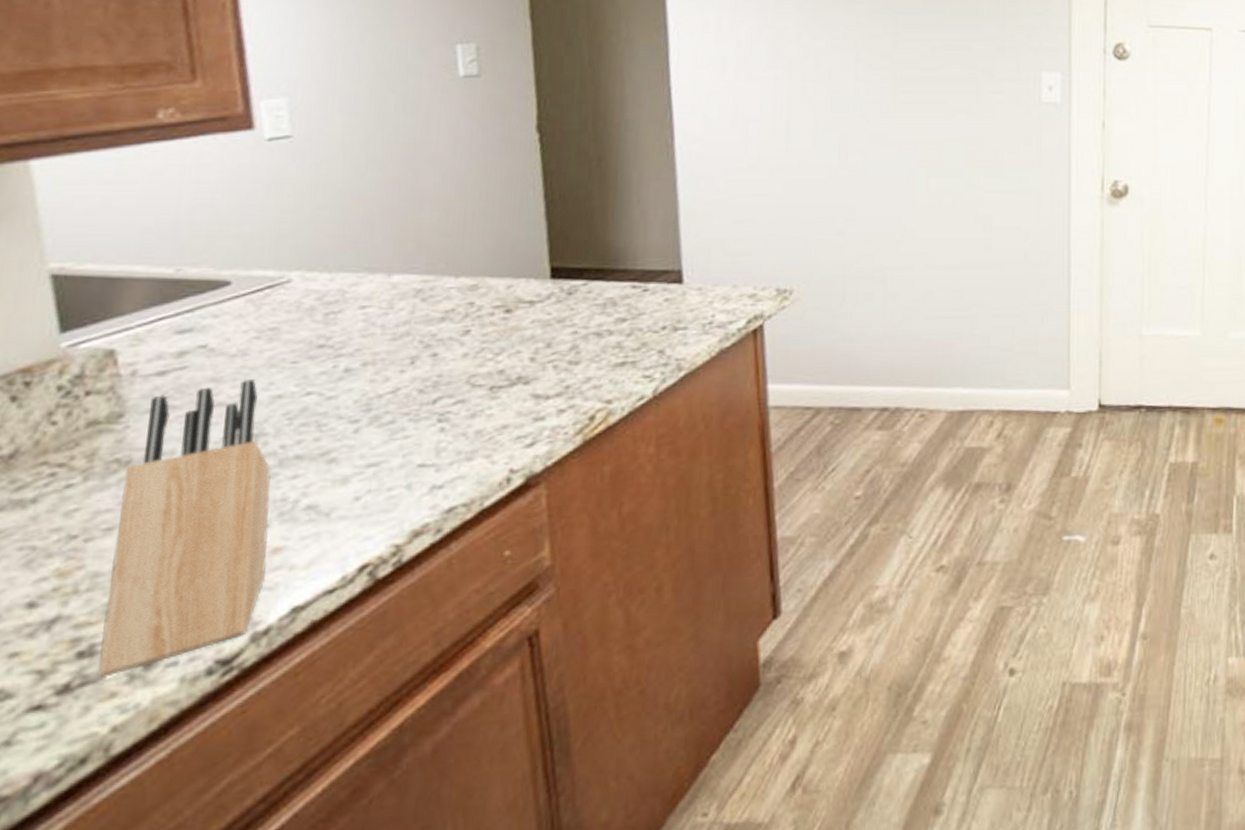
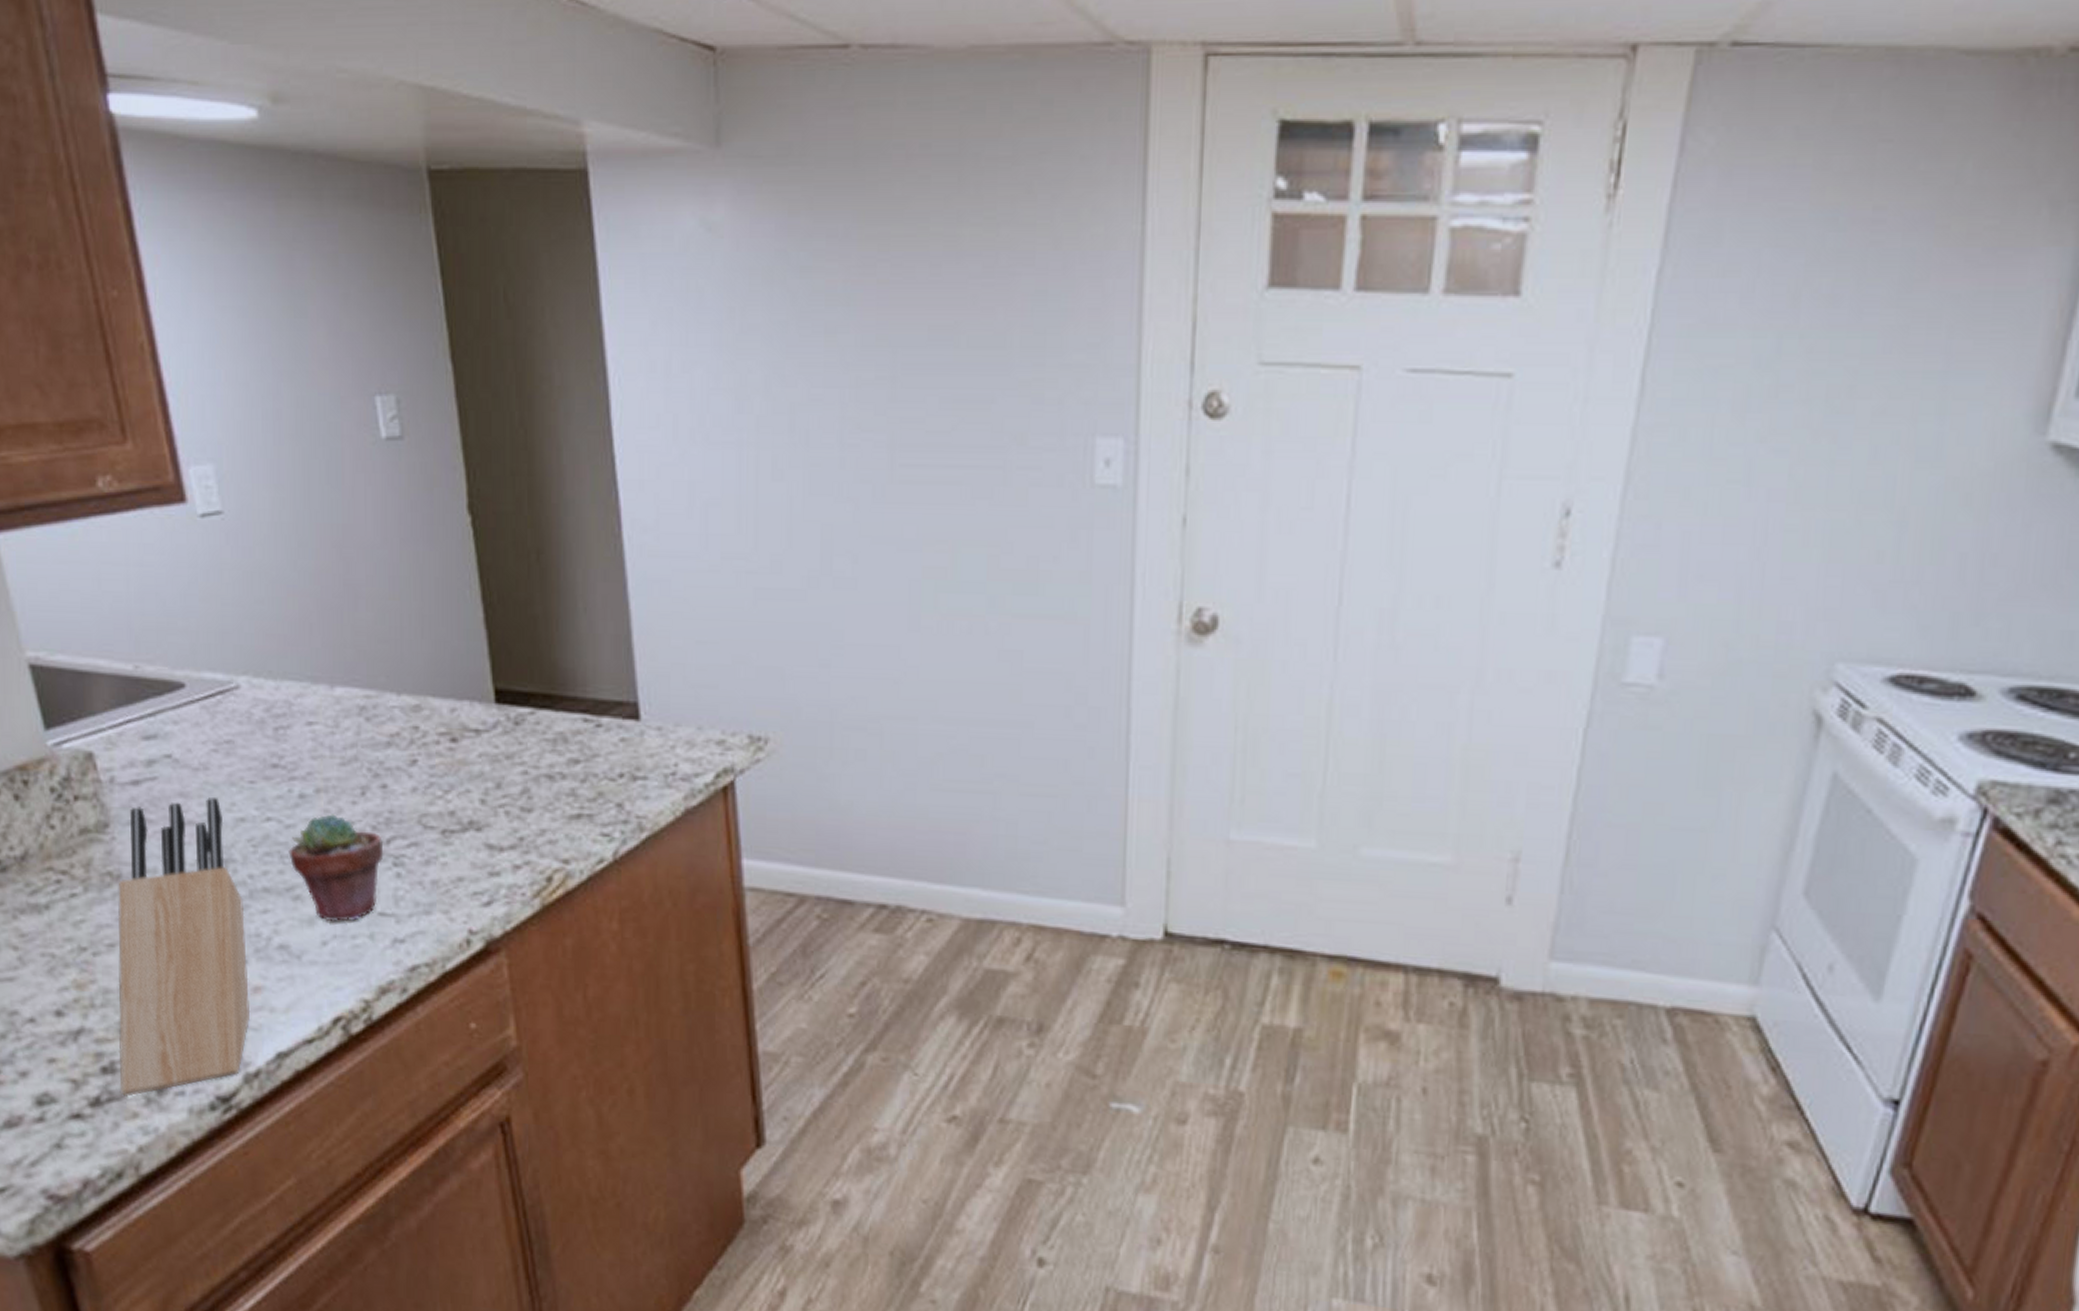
potted succulent: none [327,383,429,479] -> present [288,814,384,923]

